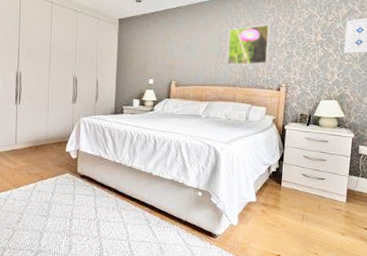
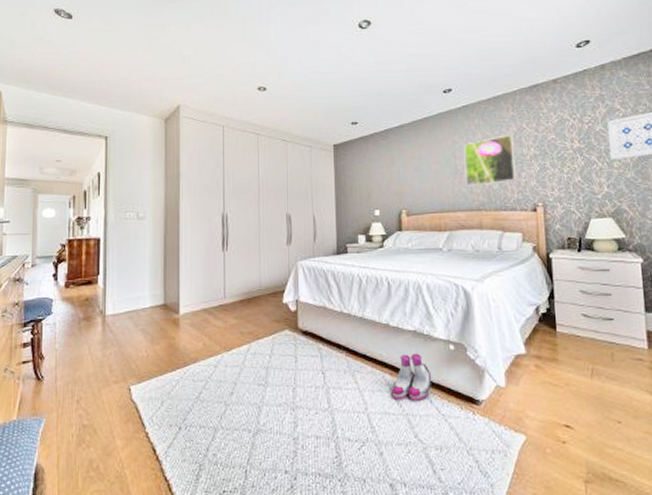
boots: none [149,197,181,233] -> present [391,353,431,401]

